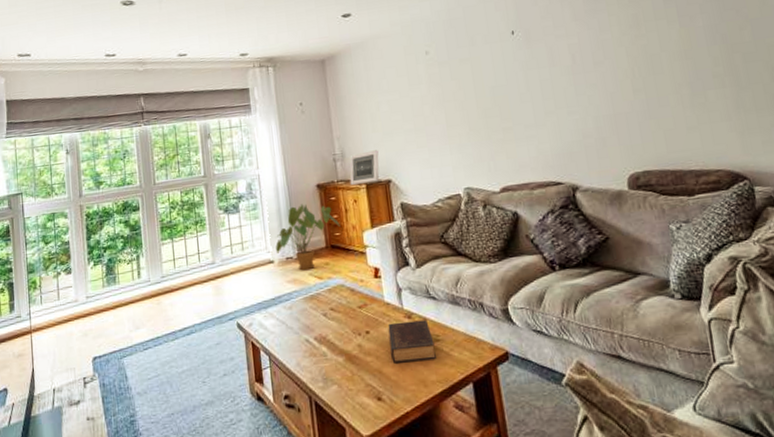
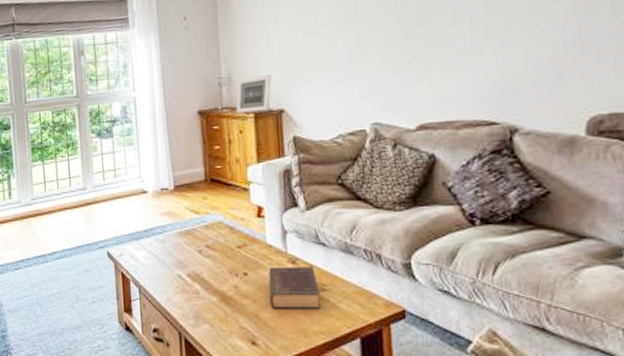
house plant: present [276,204,341,271] -> none [150,132,222,204]

